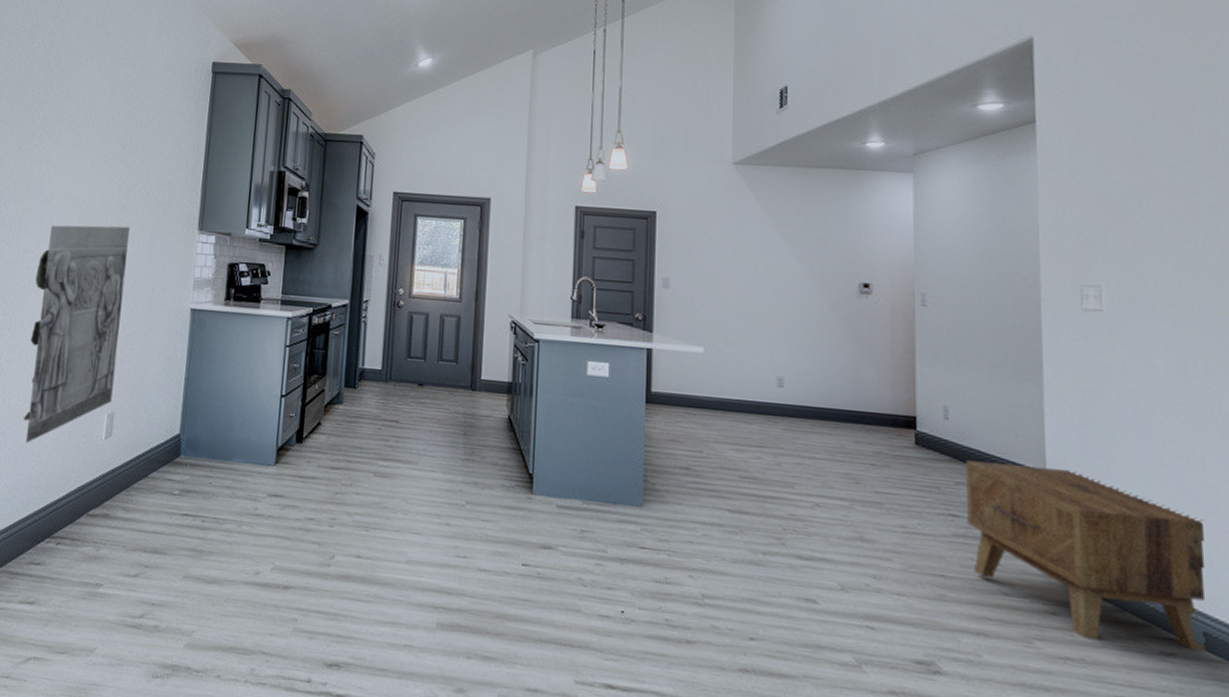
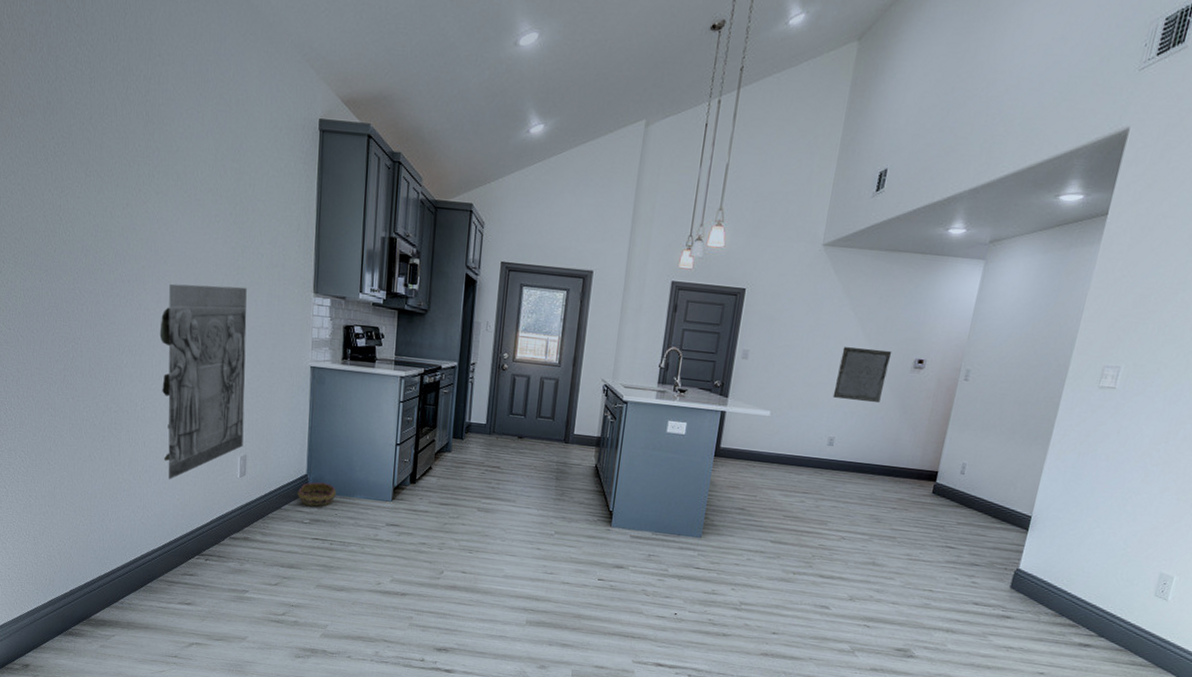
basket: none [167,443,212,474] -> present [297,482,336,507]
stone plaque: none [773,271,831,335] -> present [832,347,892,403]
side table: present [965,460,1206,652] -> none [955,506,1143,644]

